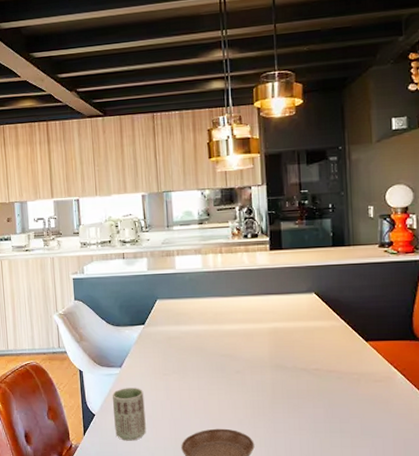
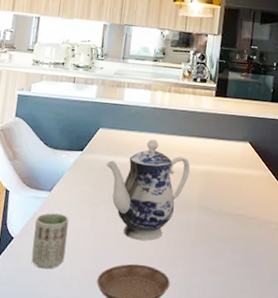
teapot: none [169,303,256,405] -> present [106,138,190,241]

